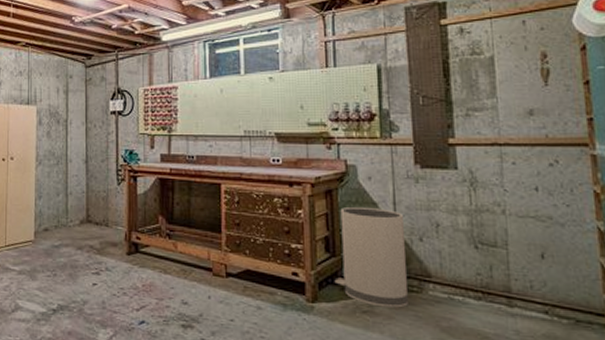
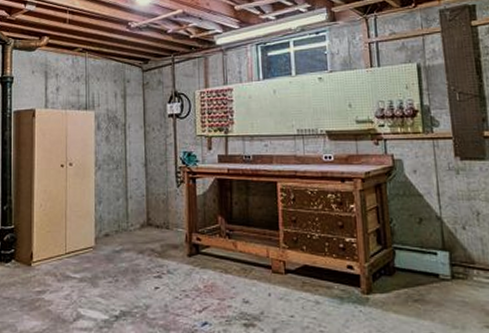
garbage can: present [334,206,408,308] -> none [387,199,455,295]

